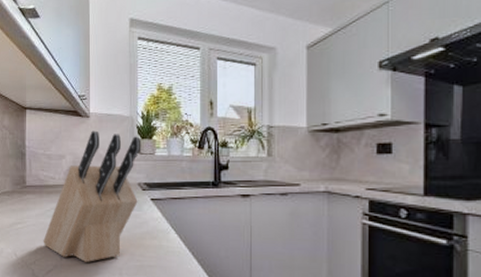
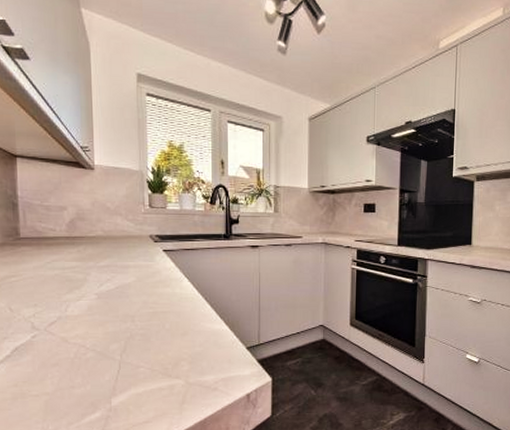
knife block: present [43,130,141,262] -> none [43,183,152,312]

